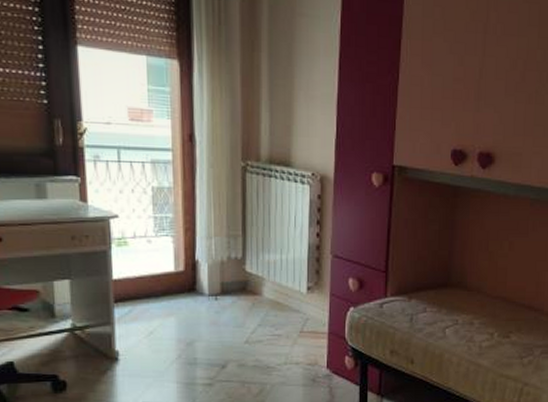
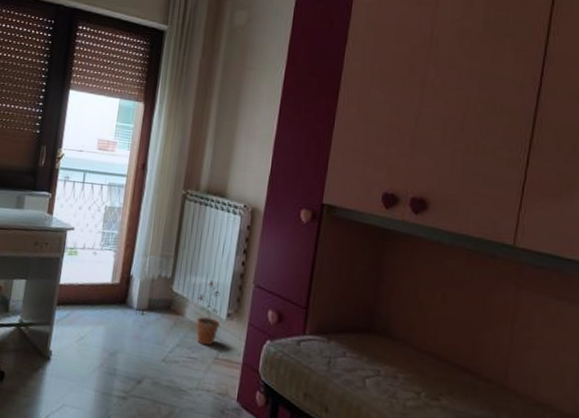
potted plant: none [274,256,301,321] -> present [196,280,221,346]

